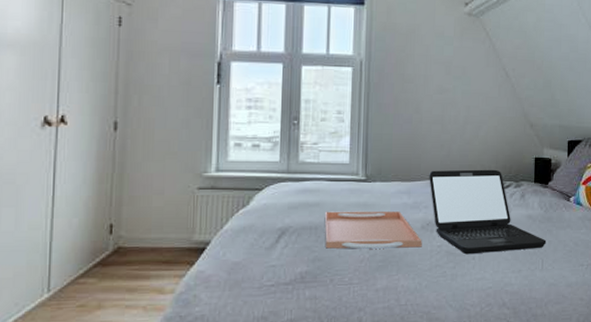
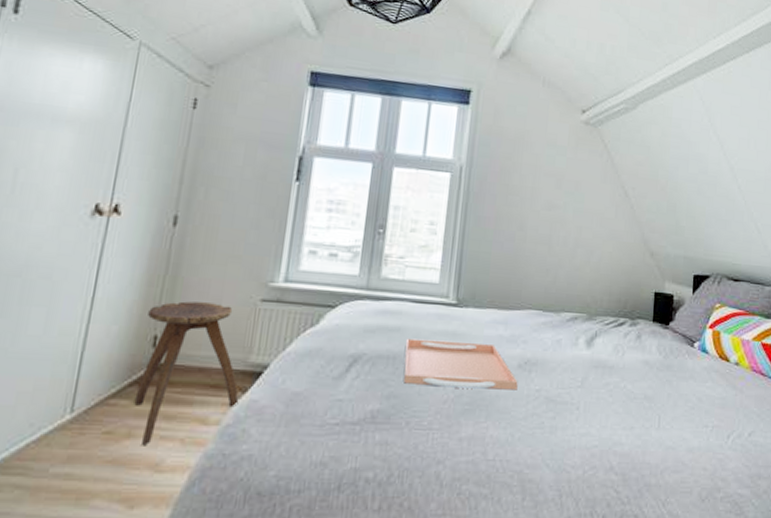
stool: none [100,194,188,315] -> present [134,301,239,446]
laptop: present [429,169,547,255] -> none [530,298,665,404]

